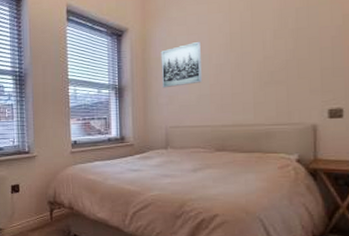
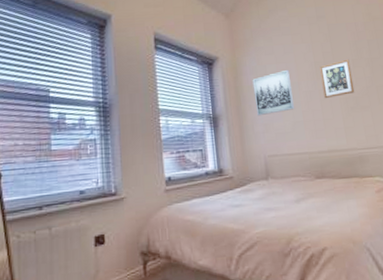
picture frame: none [235,30,272,72] -> present [320,59,355,99]

